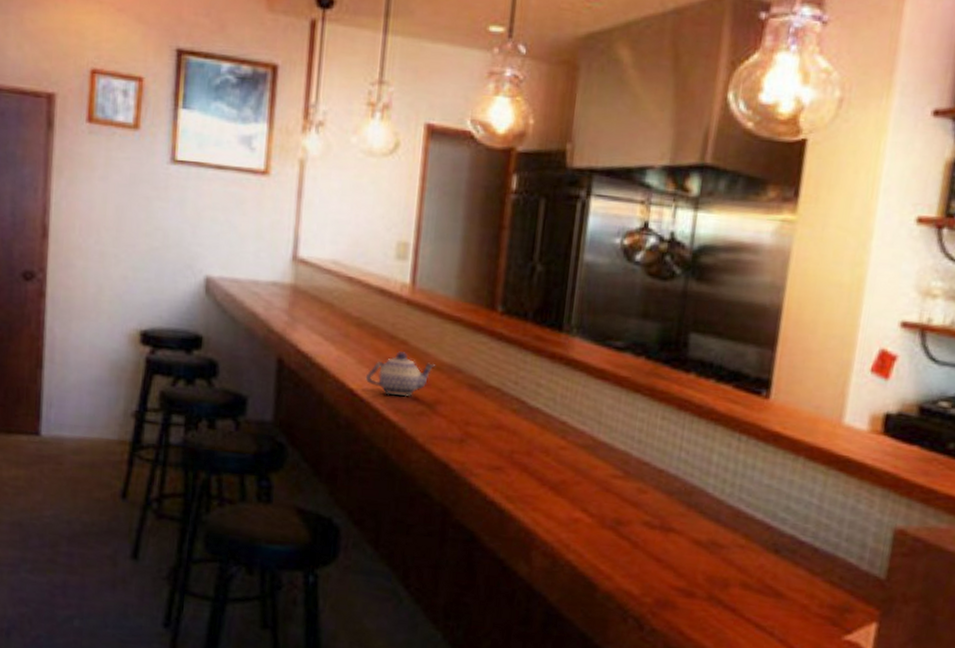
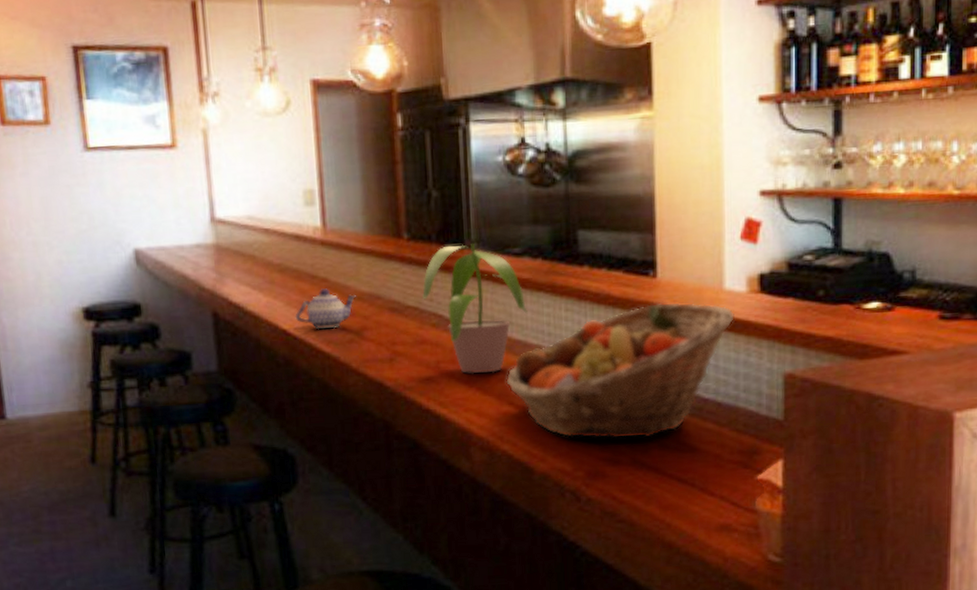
potted plant: none [507,326,620,474] -> present [422,244,528,374]
fruit basket: none [583,426,851,574] -> present [506,302,736,440]

